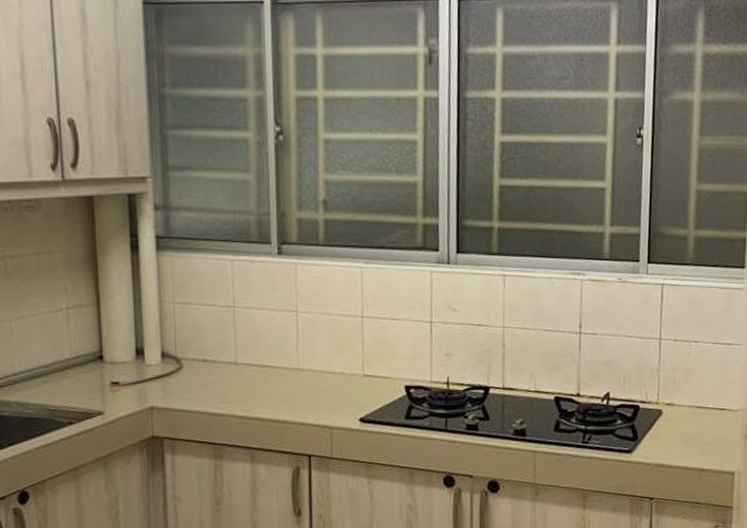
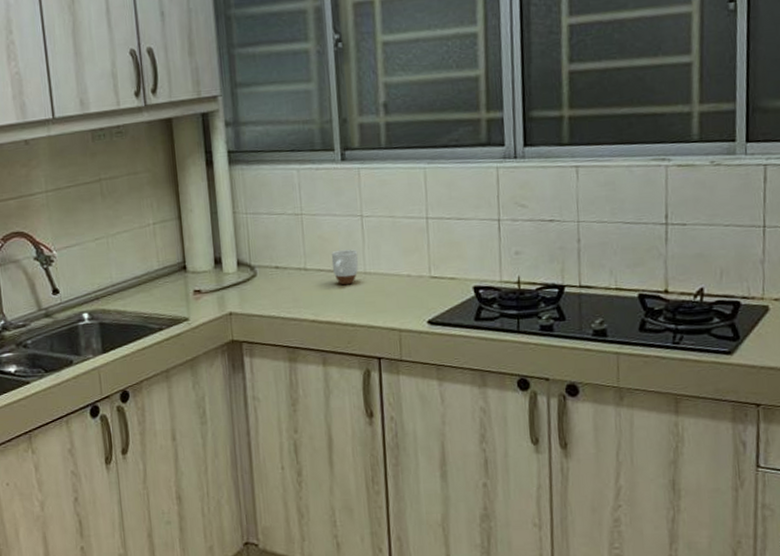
mug: none [263,344,292,381] -> present [331,249,358,286]

